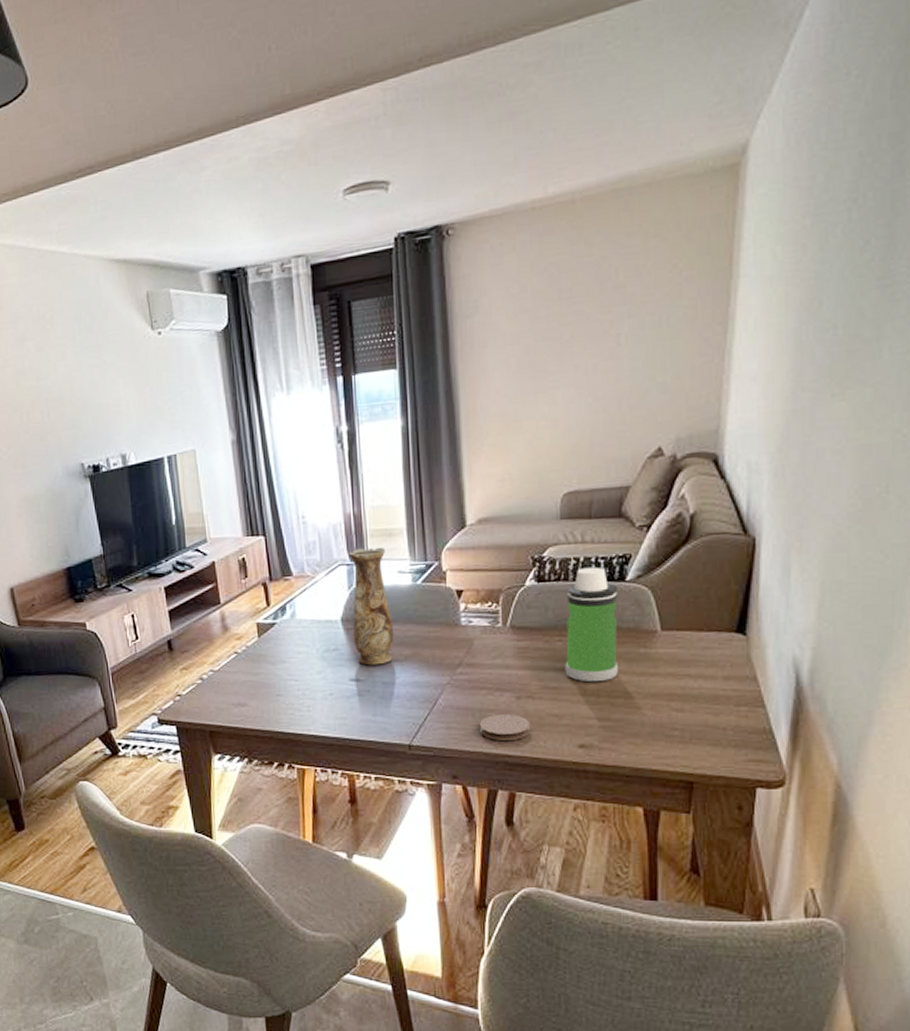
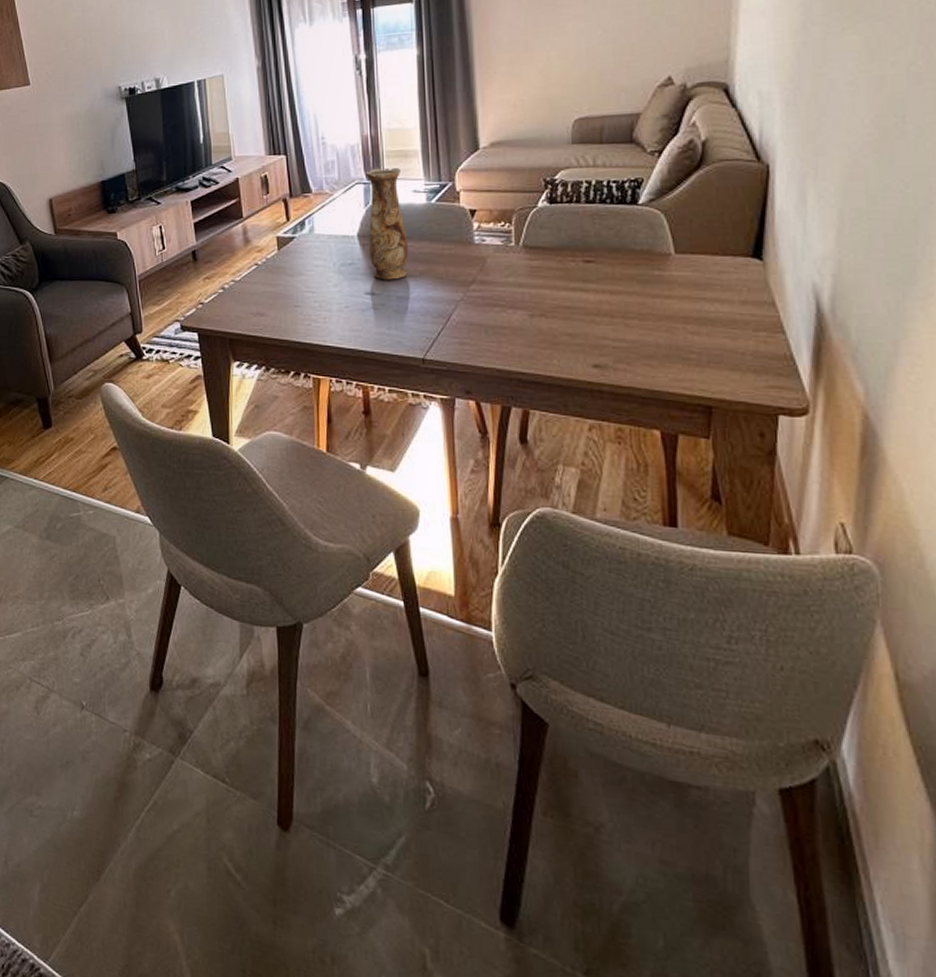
coaster: present [479,714,531,740] -> none [492,332,545,358]
water bottle: present [565,566,618,682] -> none [578,190,632,303]

